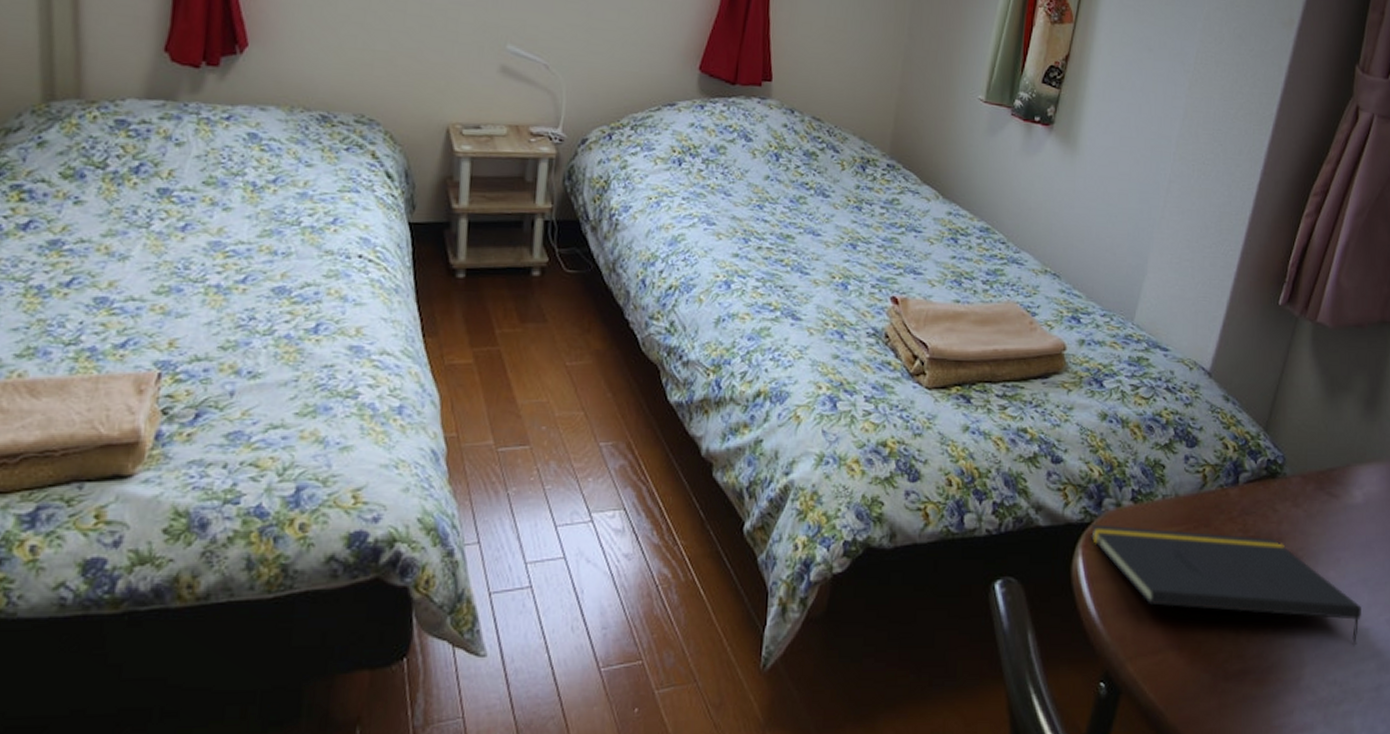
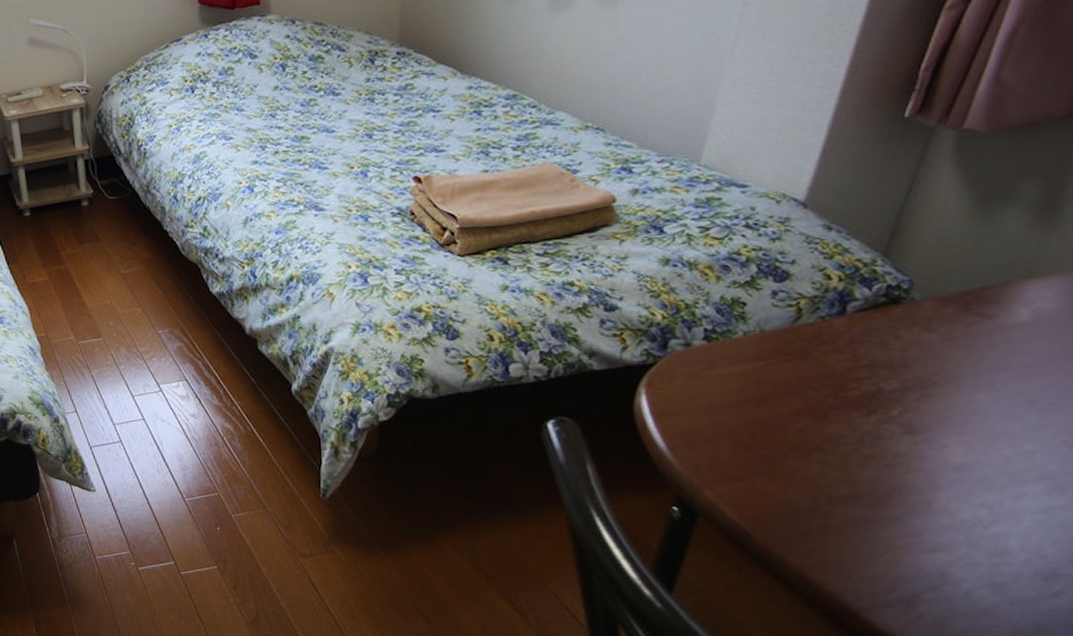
notepad: present [1090,524,1361,645] -> none [654,364,1025,468]

